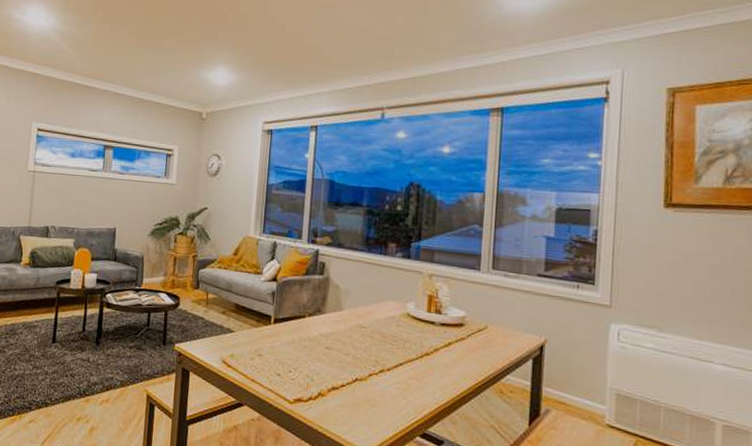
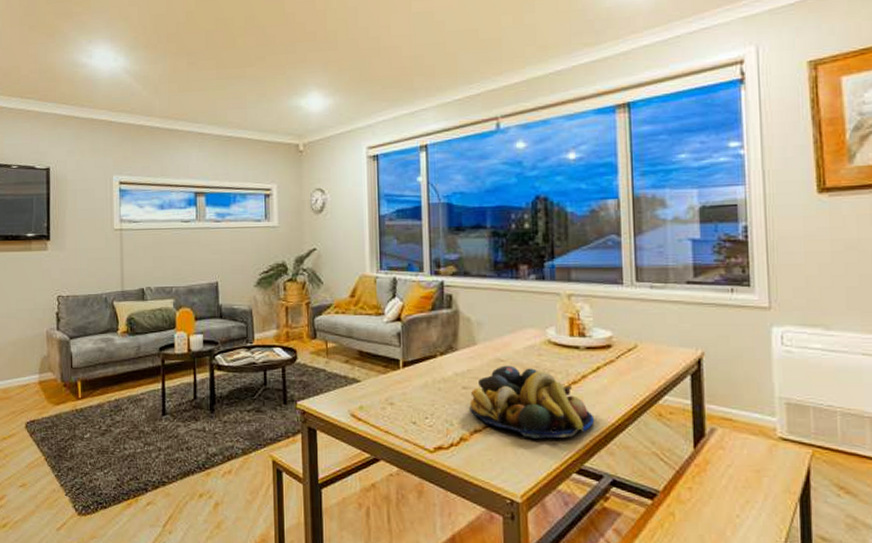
fruit bowl: none [330,331,442,404] -> present [469,365,595,439]

